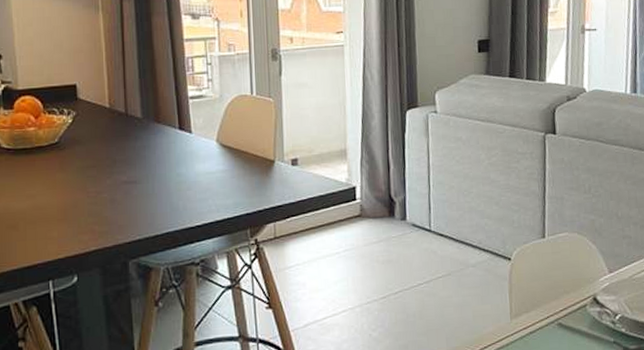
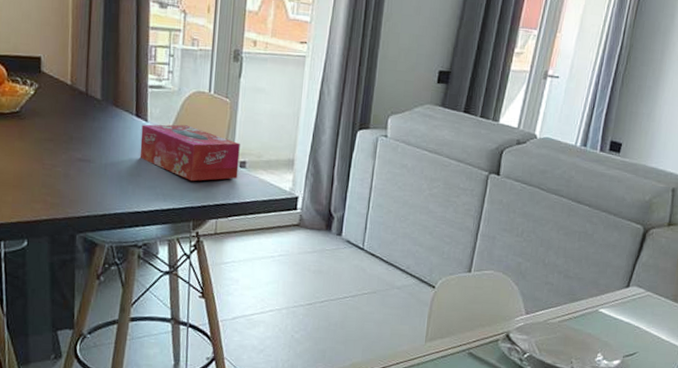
tissue box: none [186,130,291,187] -> present [140,124,240,182]

